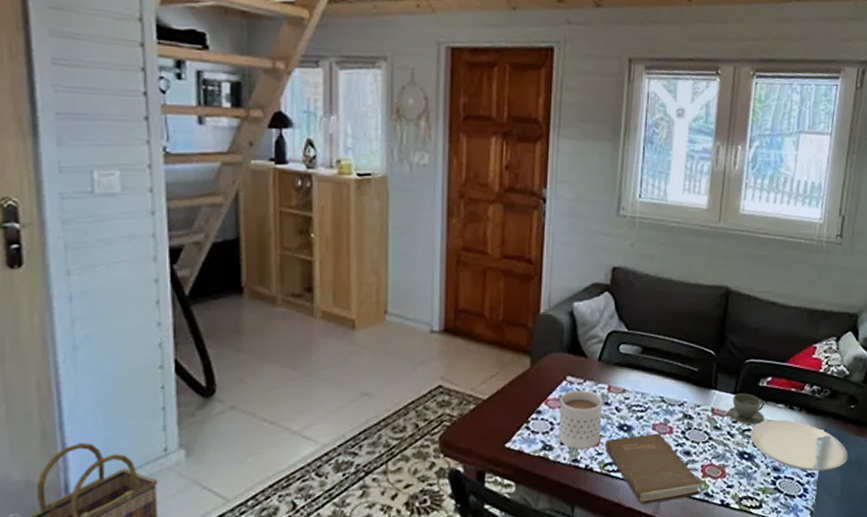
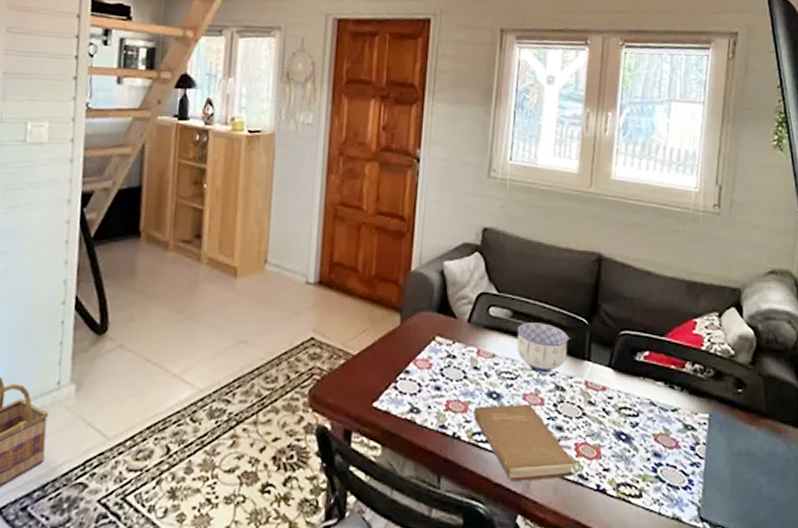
mug: present [559,389,603,450] -> none [427,351,472,416]
bowl: none [646,357,696,403] -> present [516,322,568,372]
teacup: present [728,393,765,425] -> none [603,367,643,403]
plate: present [750,419,848,472] -> none [627,399,738,462]

